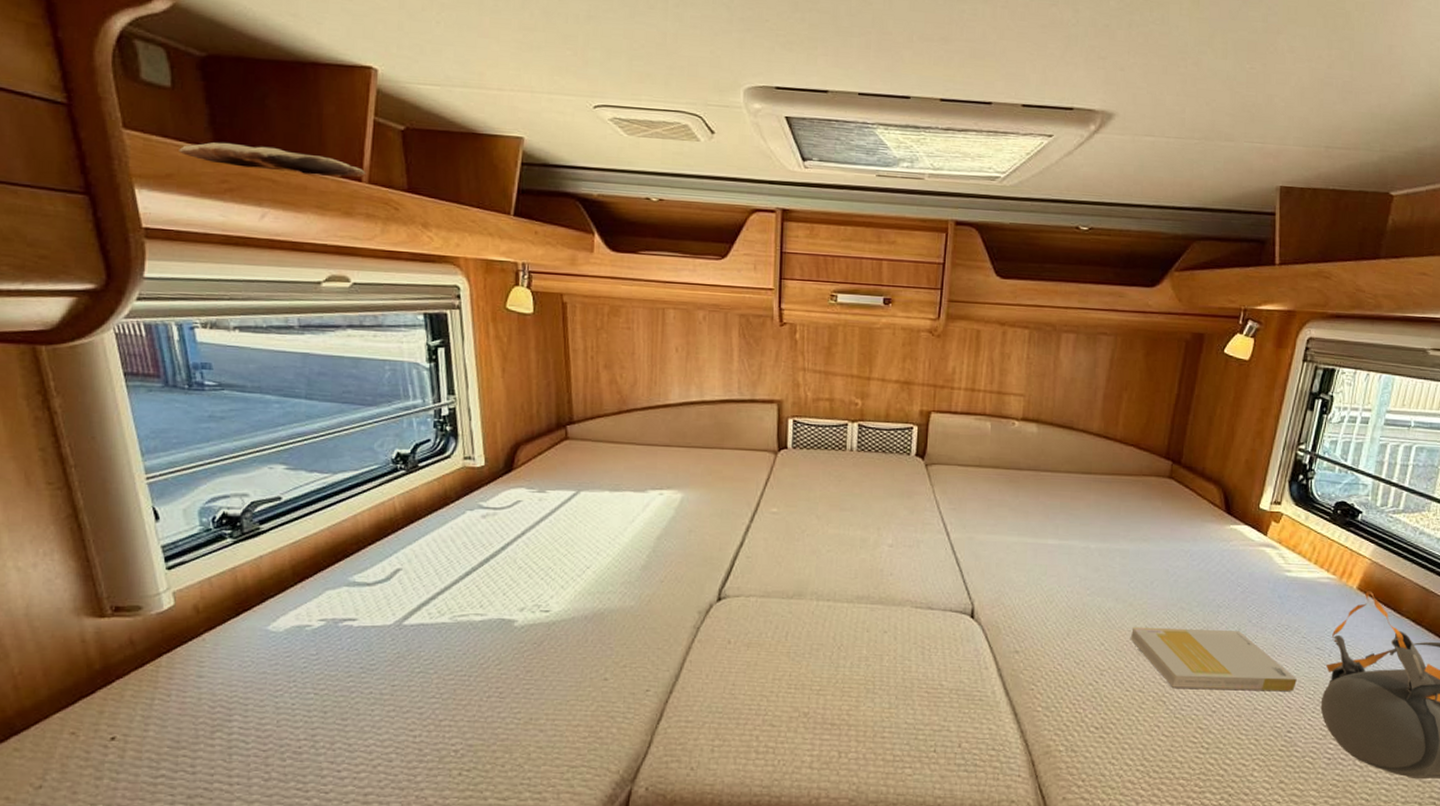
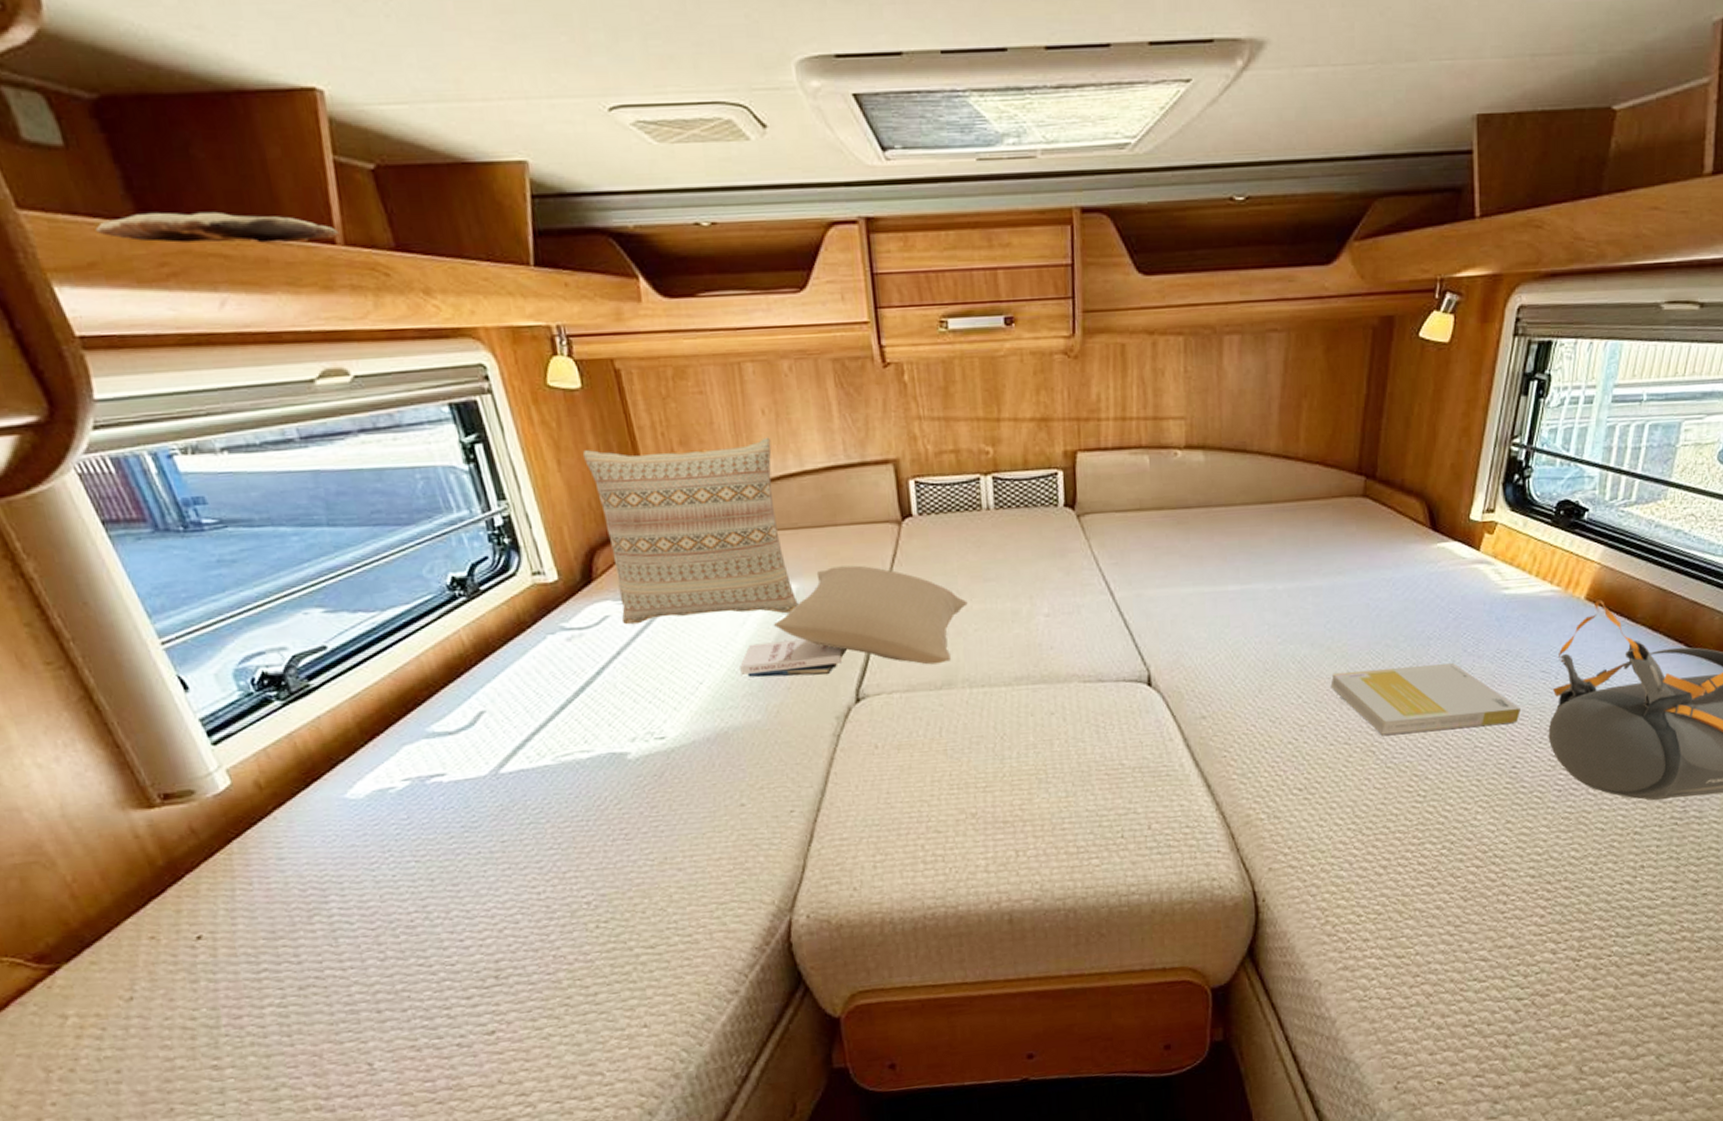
pillow: none [525,363,681,518] -> present [583,437,798,625]
books: none [623,539,716,574] -> present [740,638,847,677]
pillow: none [657,483,824,576] -> present [773,565,968,665]

